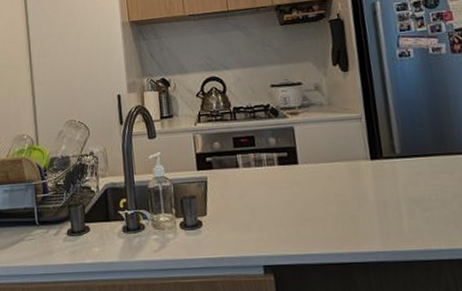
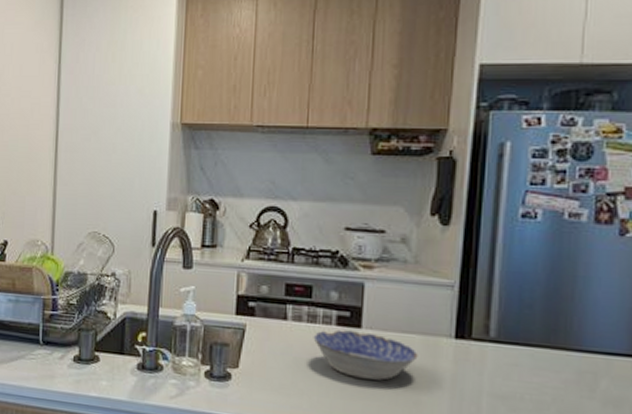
bowl: none [262,167,346,206] -> present [313,329,418,381]

